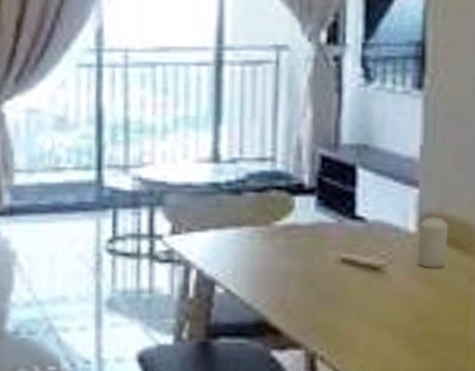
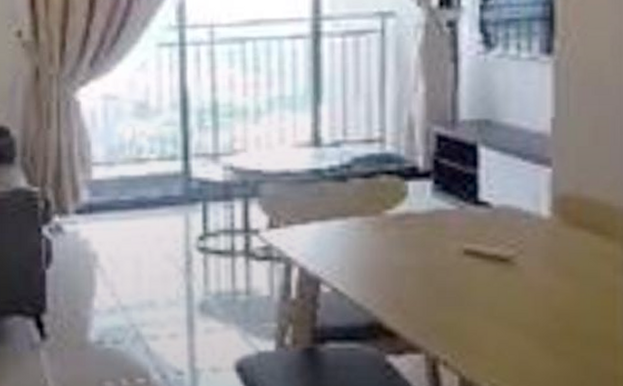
candle: present [417,215,449,268] -> none [552,198,588,257]

